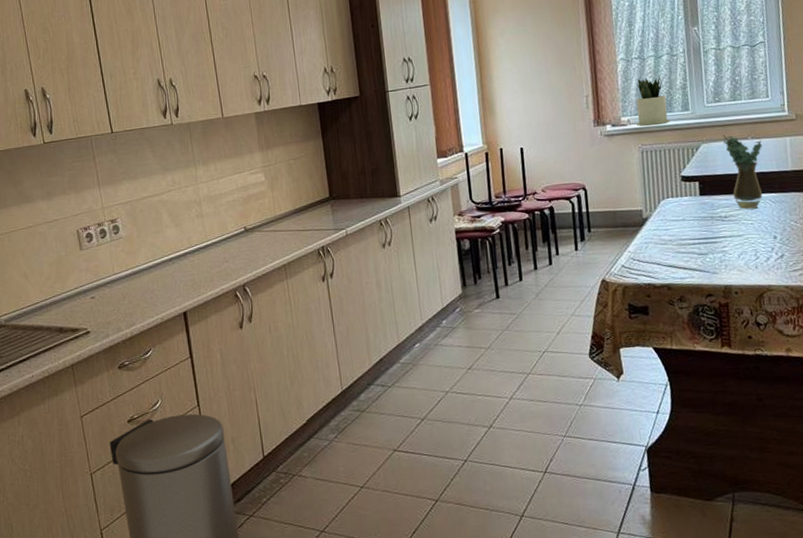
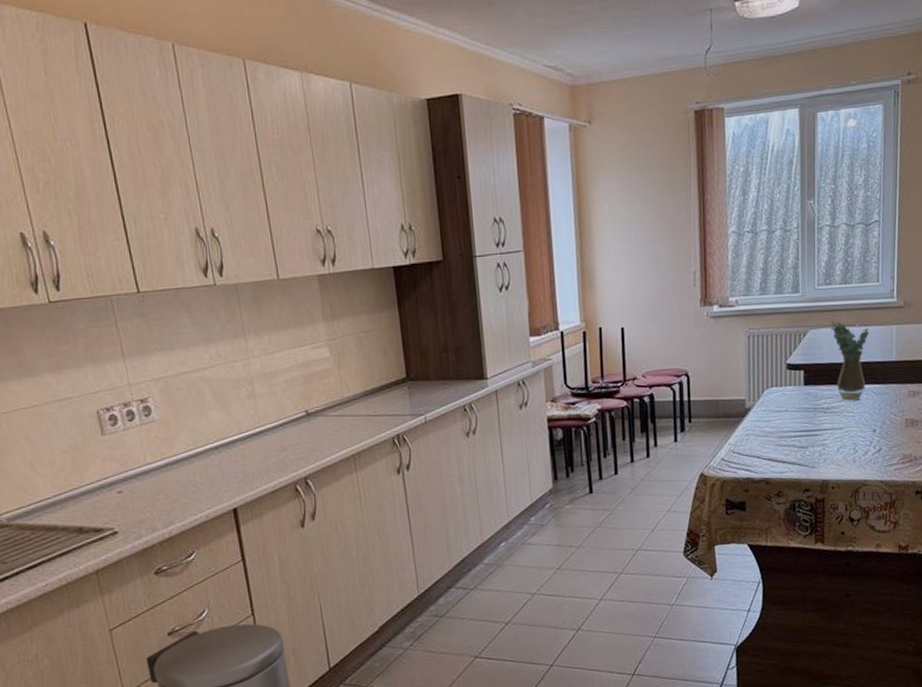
planter: present [636,76,671,127] -> none [744,253,780,309]

